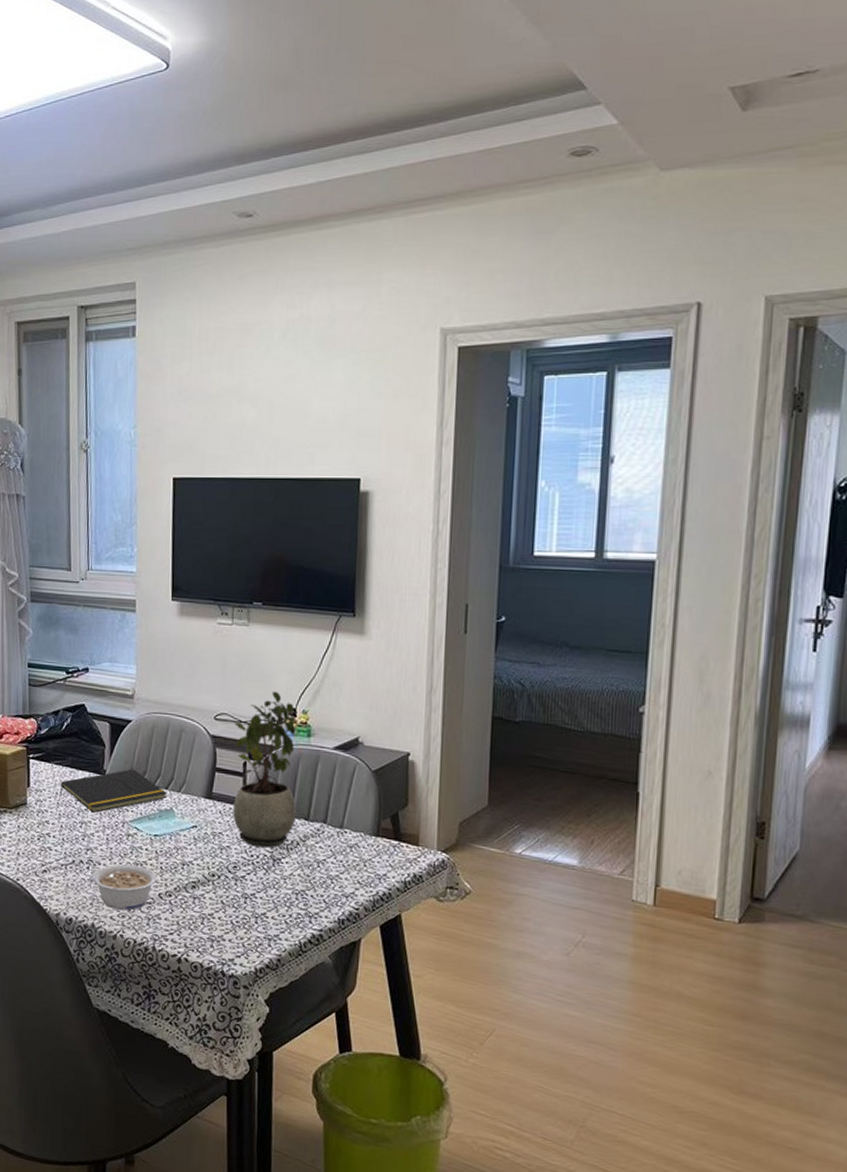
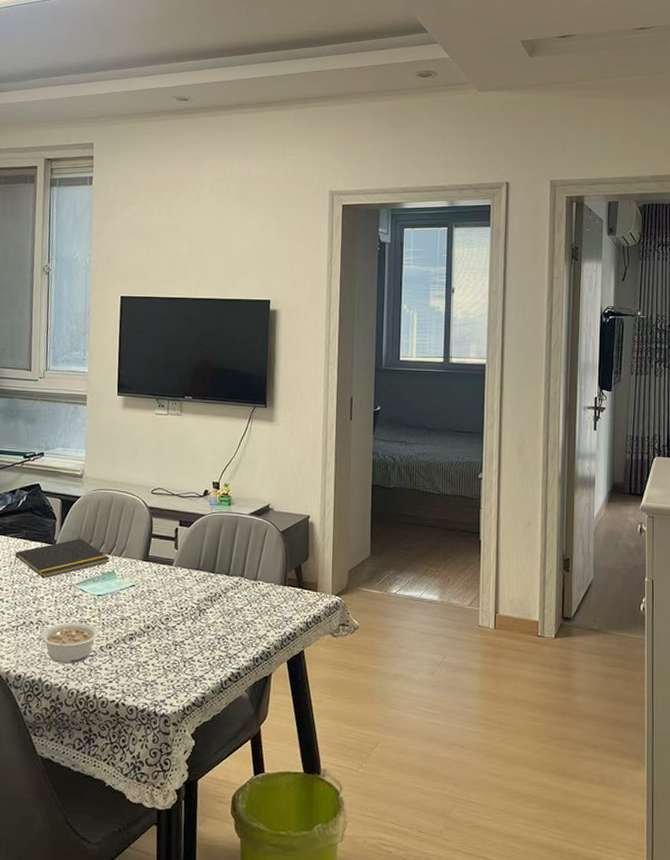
potted plant: present [233,691,298,848] -> none [166,468,221,601]

